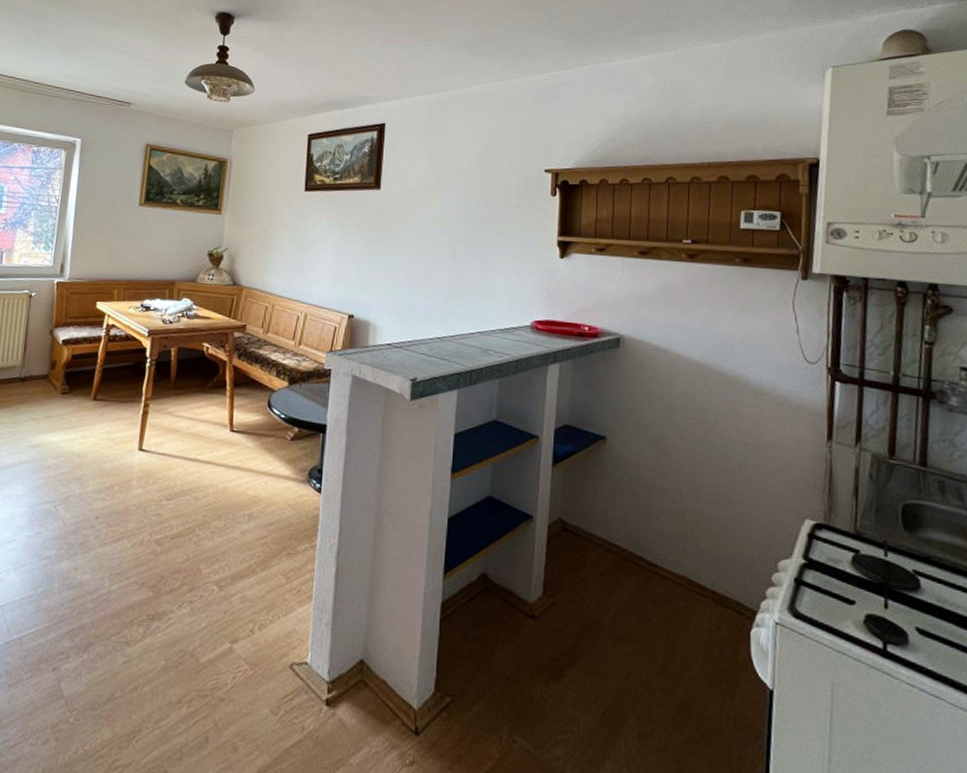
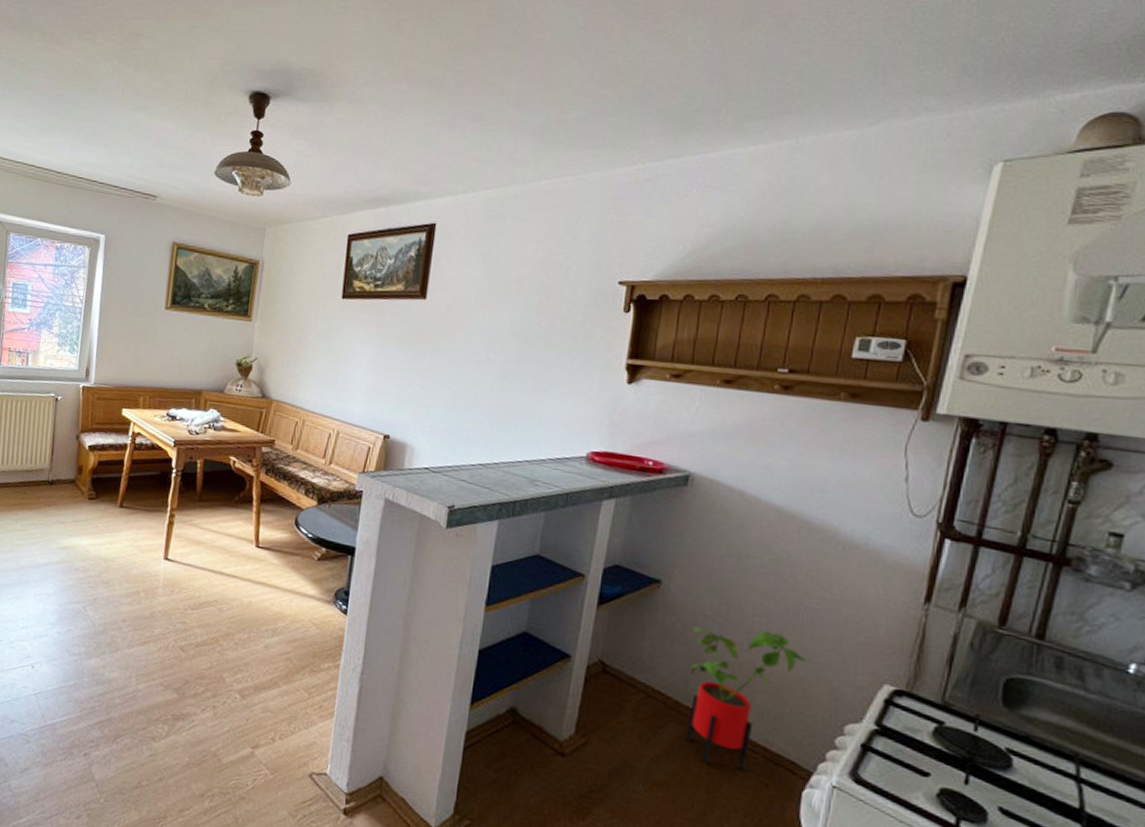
house plant: none [638,477,738,616] -> present [686,626,807,771]

